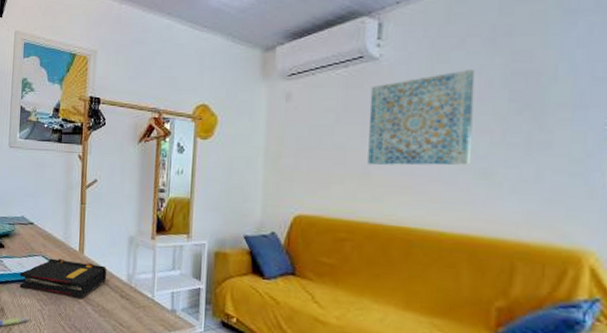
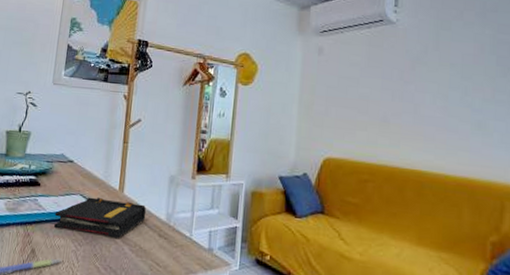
wall art: present [367,68,475,166] -> none [386,36,471,117]

